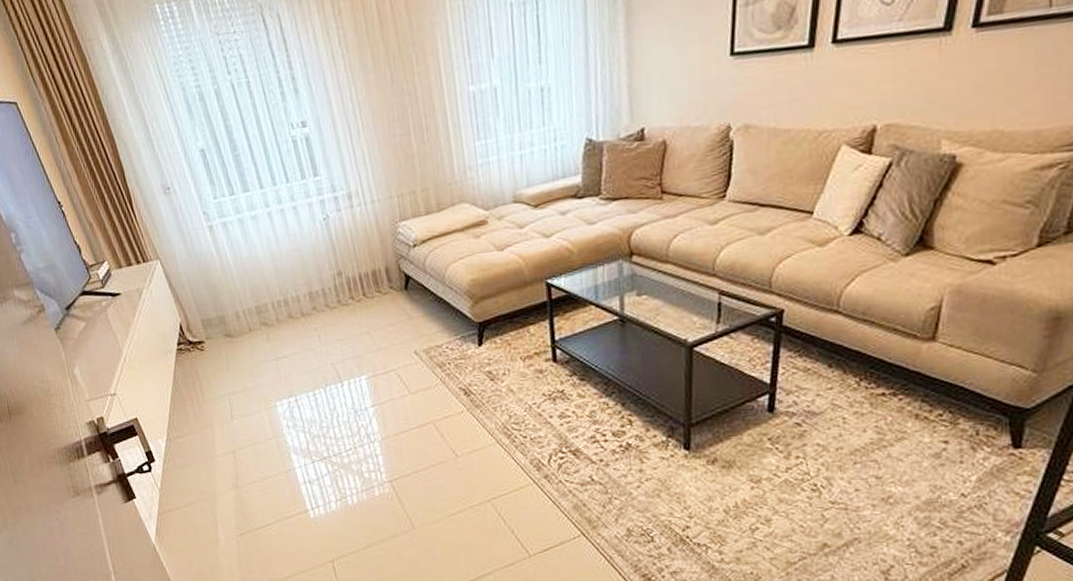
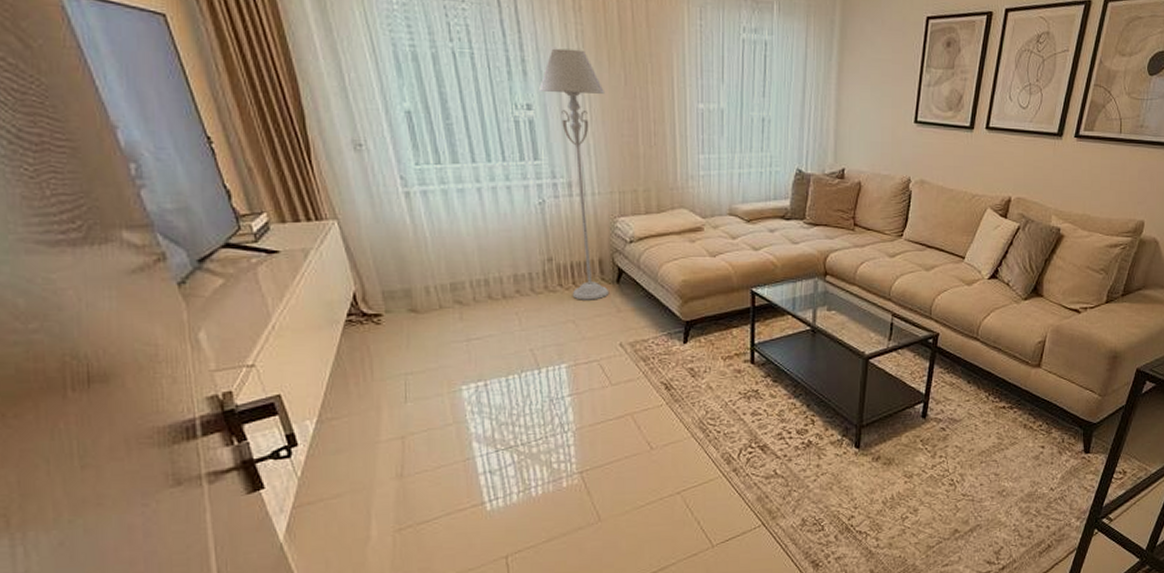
floor lamp: none [310,54,399,311] -> present [538,48,610,300]

